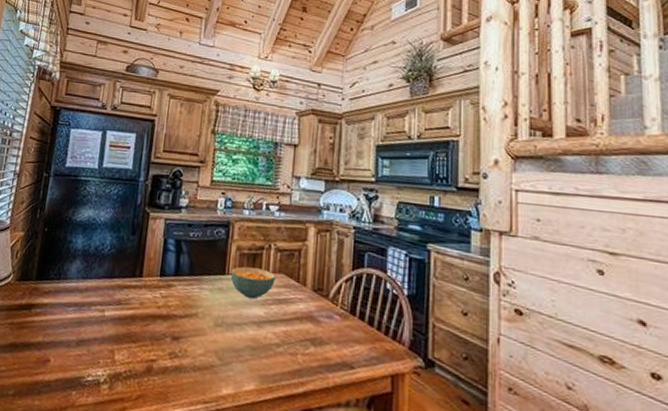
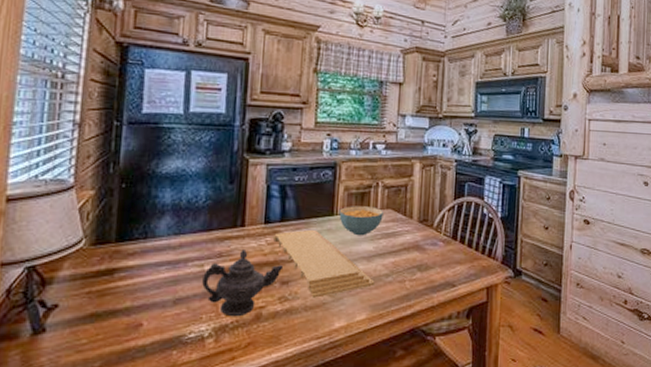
teapot: none [102,300,175,367] -> present [202,250,284,317]
cutting board: none [166,286,265,359] -> present [272,229,375,298]

